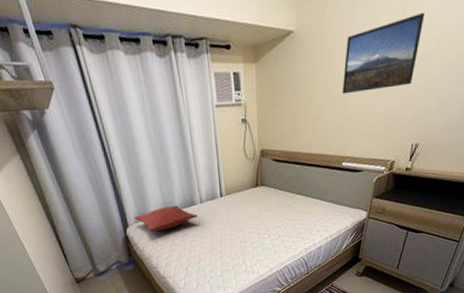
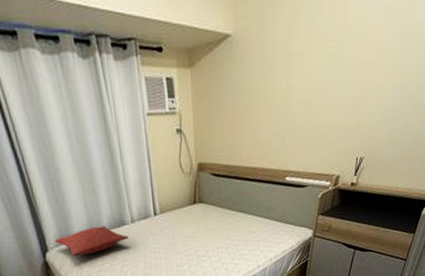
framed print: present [342,12,425,94] -> none [283,20,366,104]

